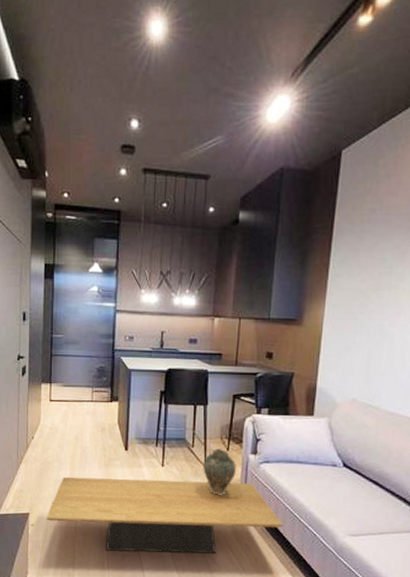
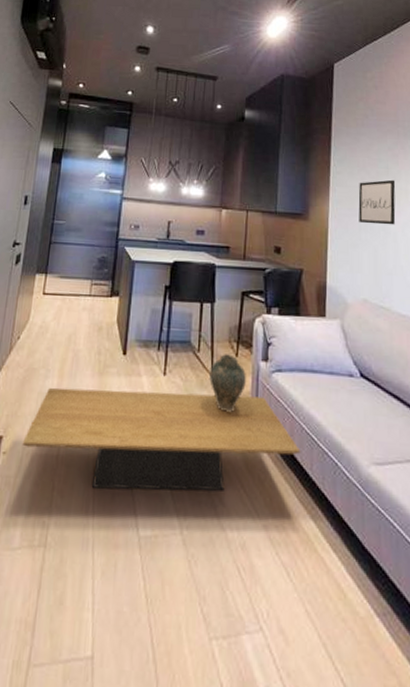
wall art: none [355,280,399,327] -> present [358,179,396,225]

